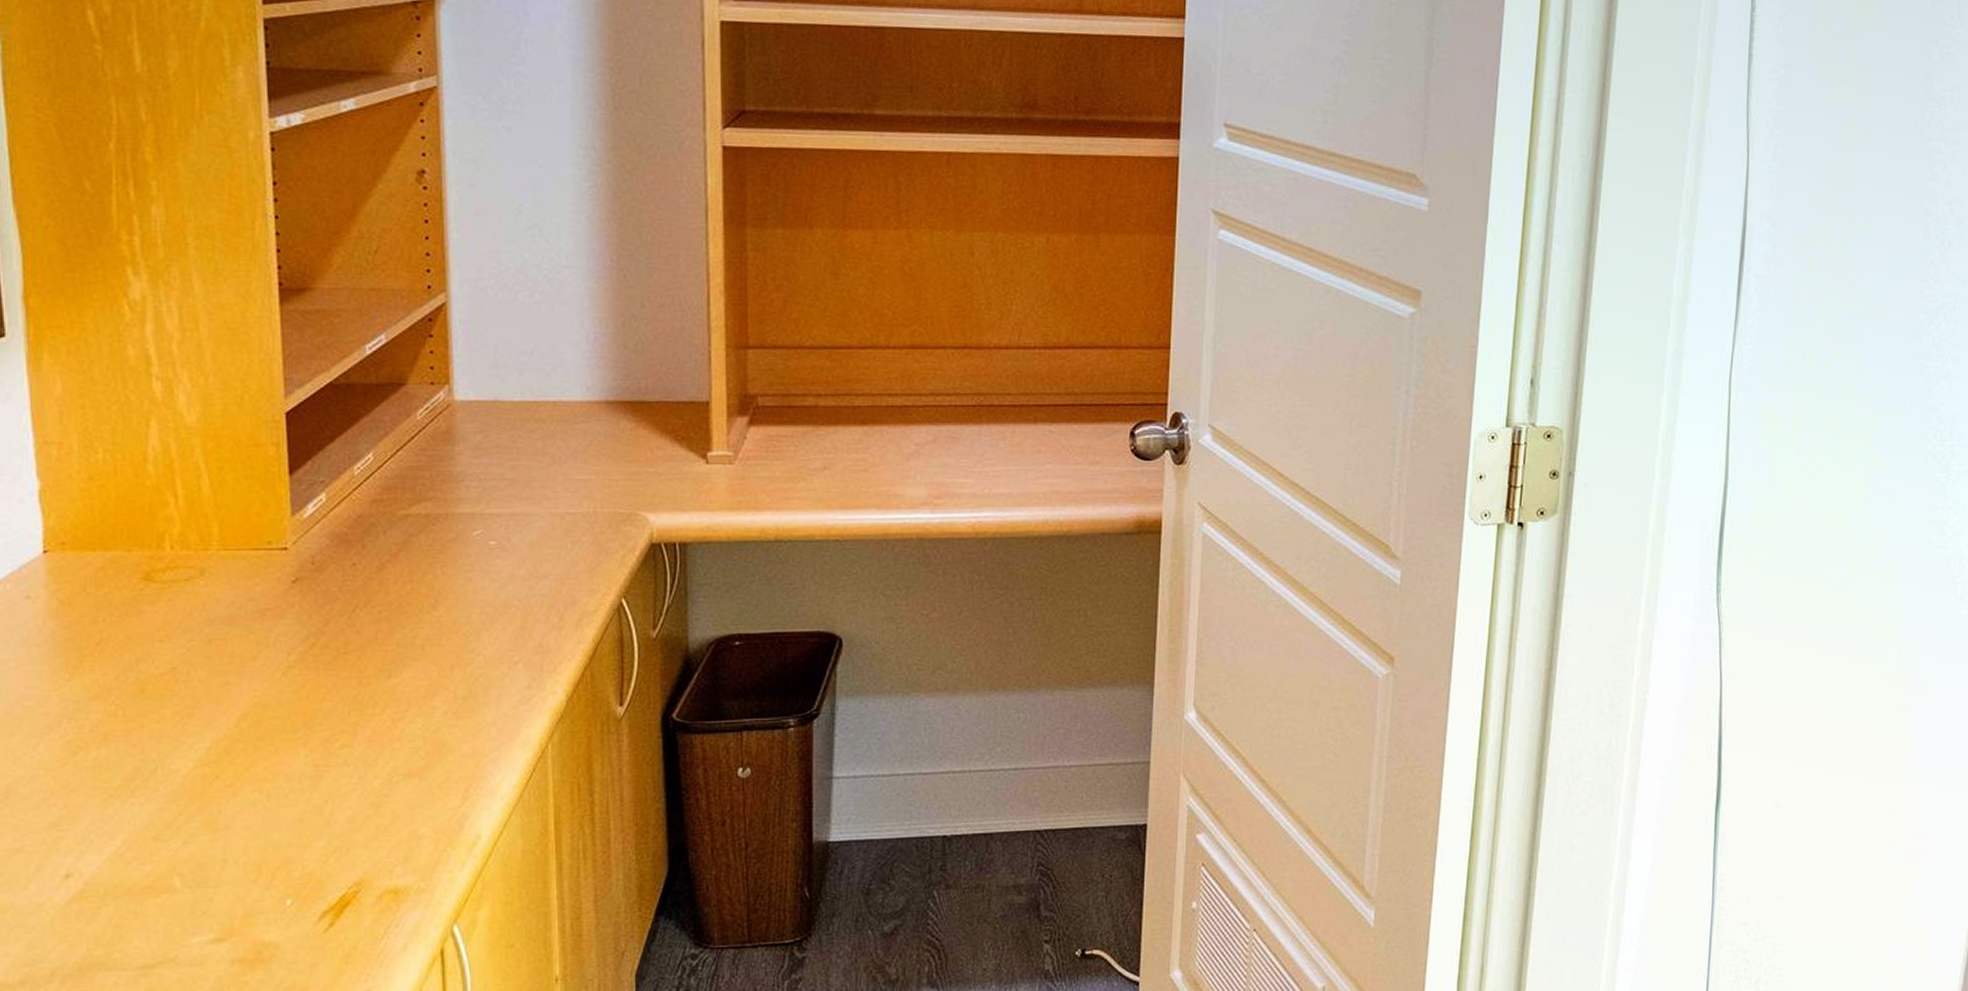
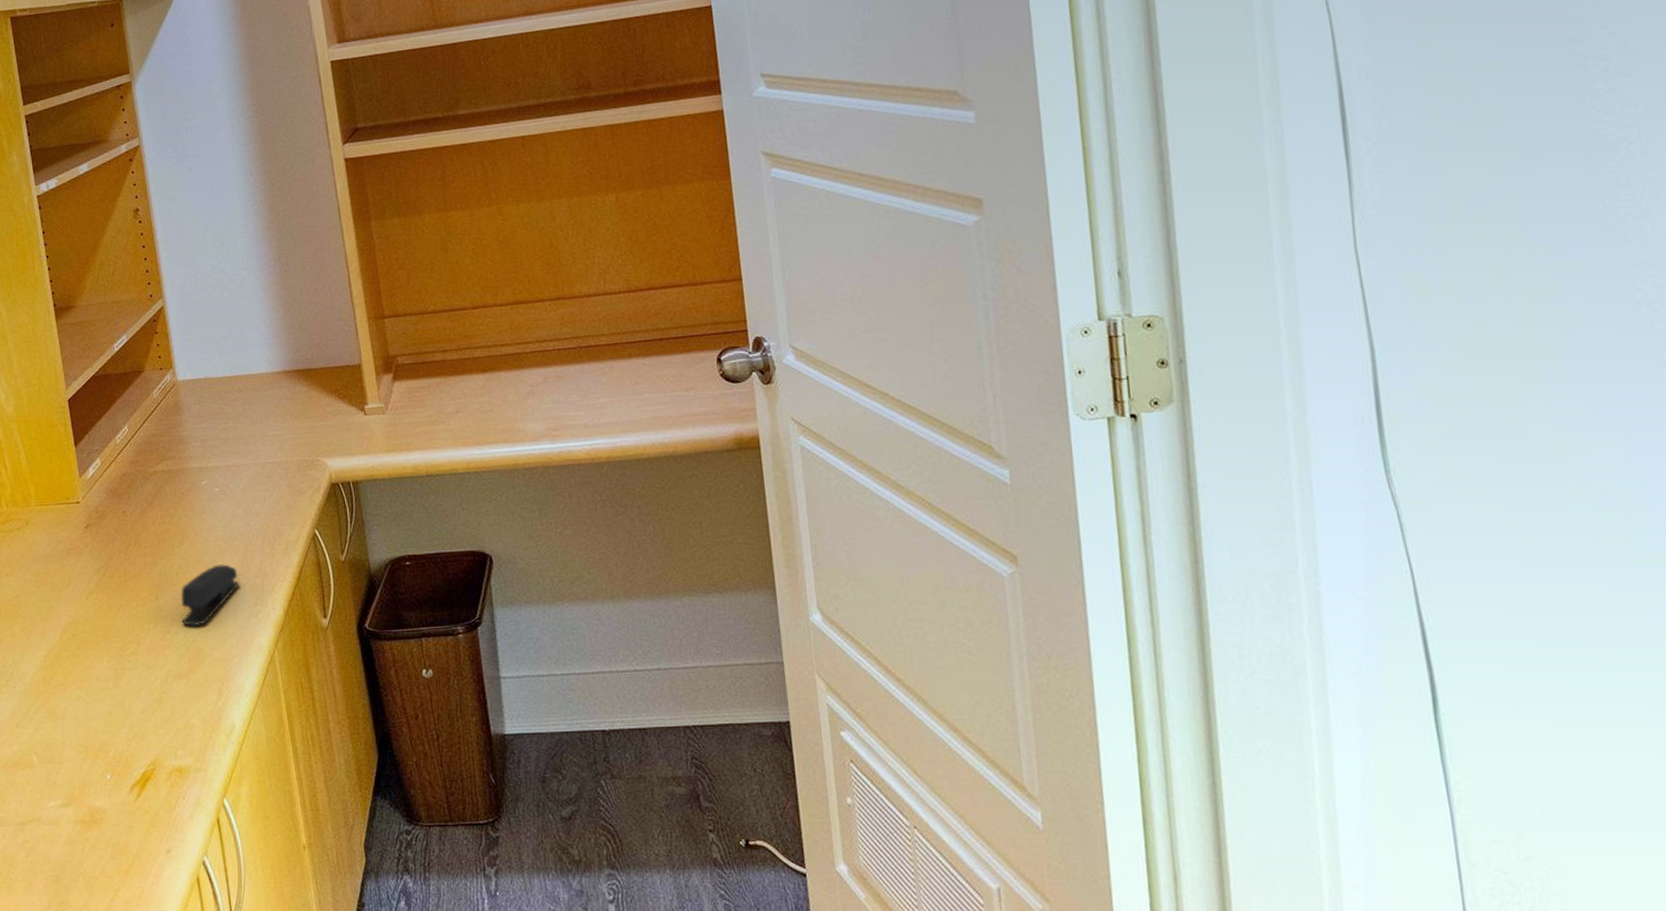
stapler: none [422,636,510,714] -> present [181,564,240,627]

